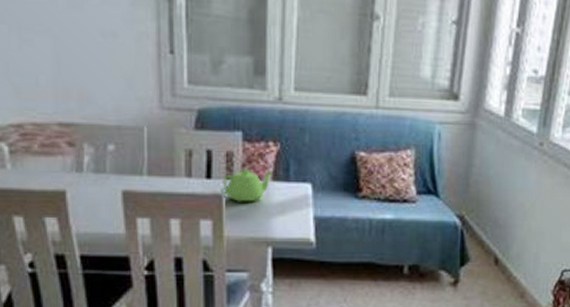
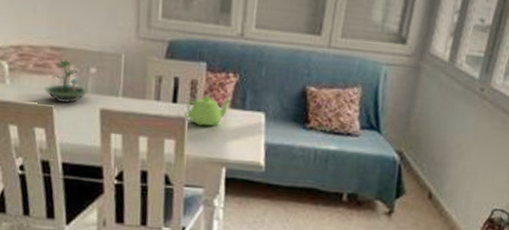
terrarium: none [54,136,108,187] -> present [44,58,89,103]

